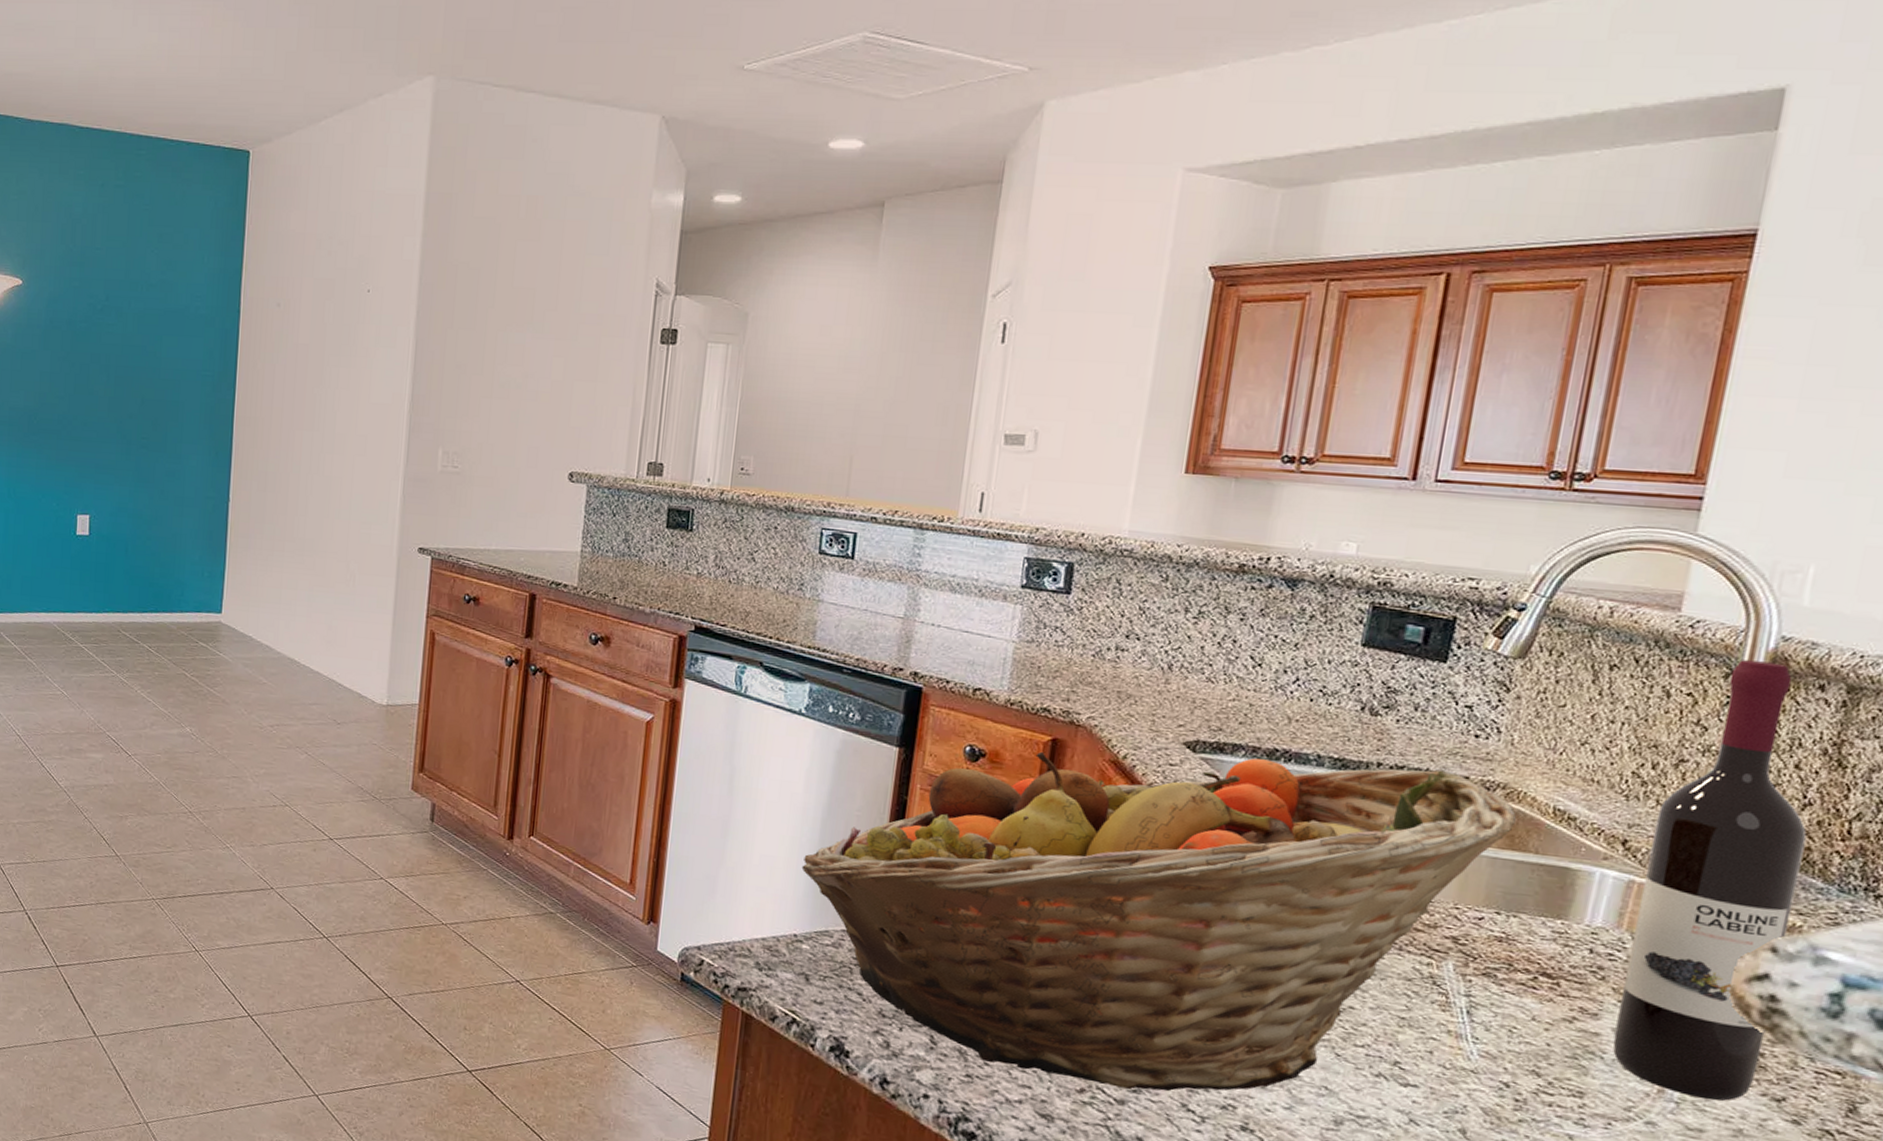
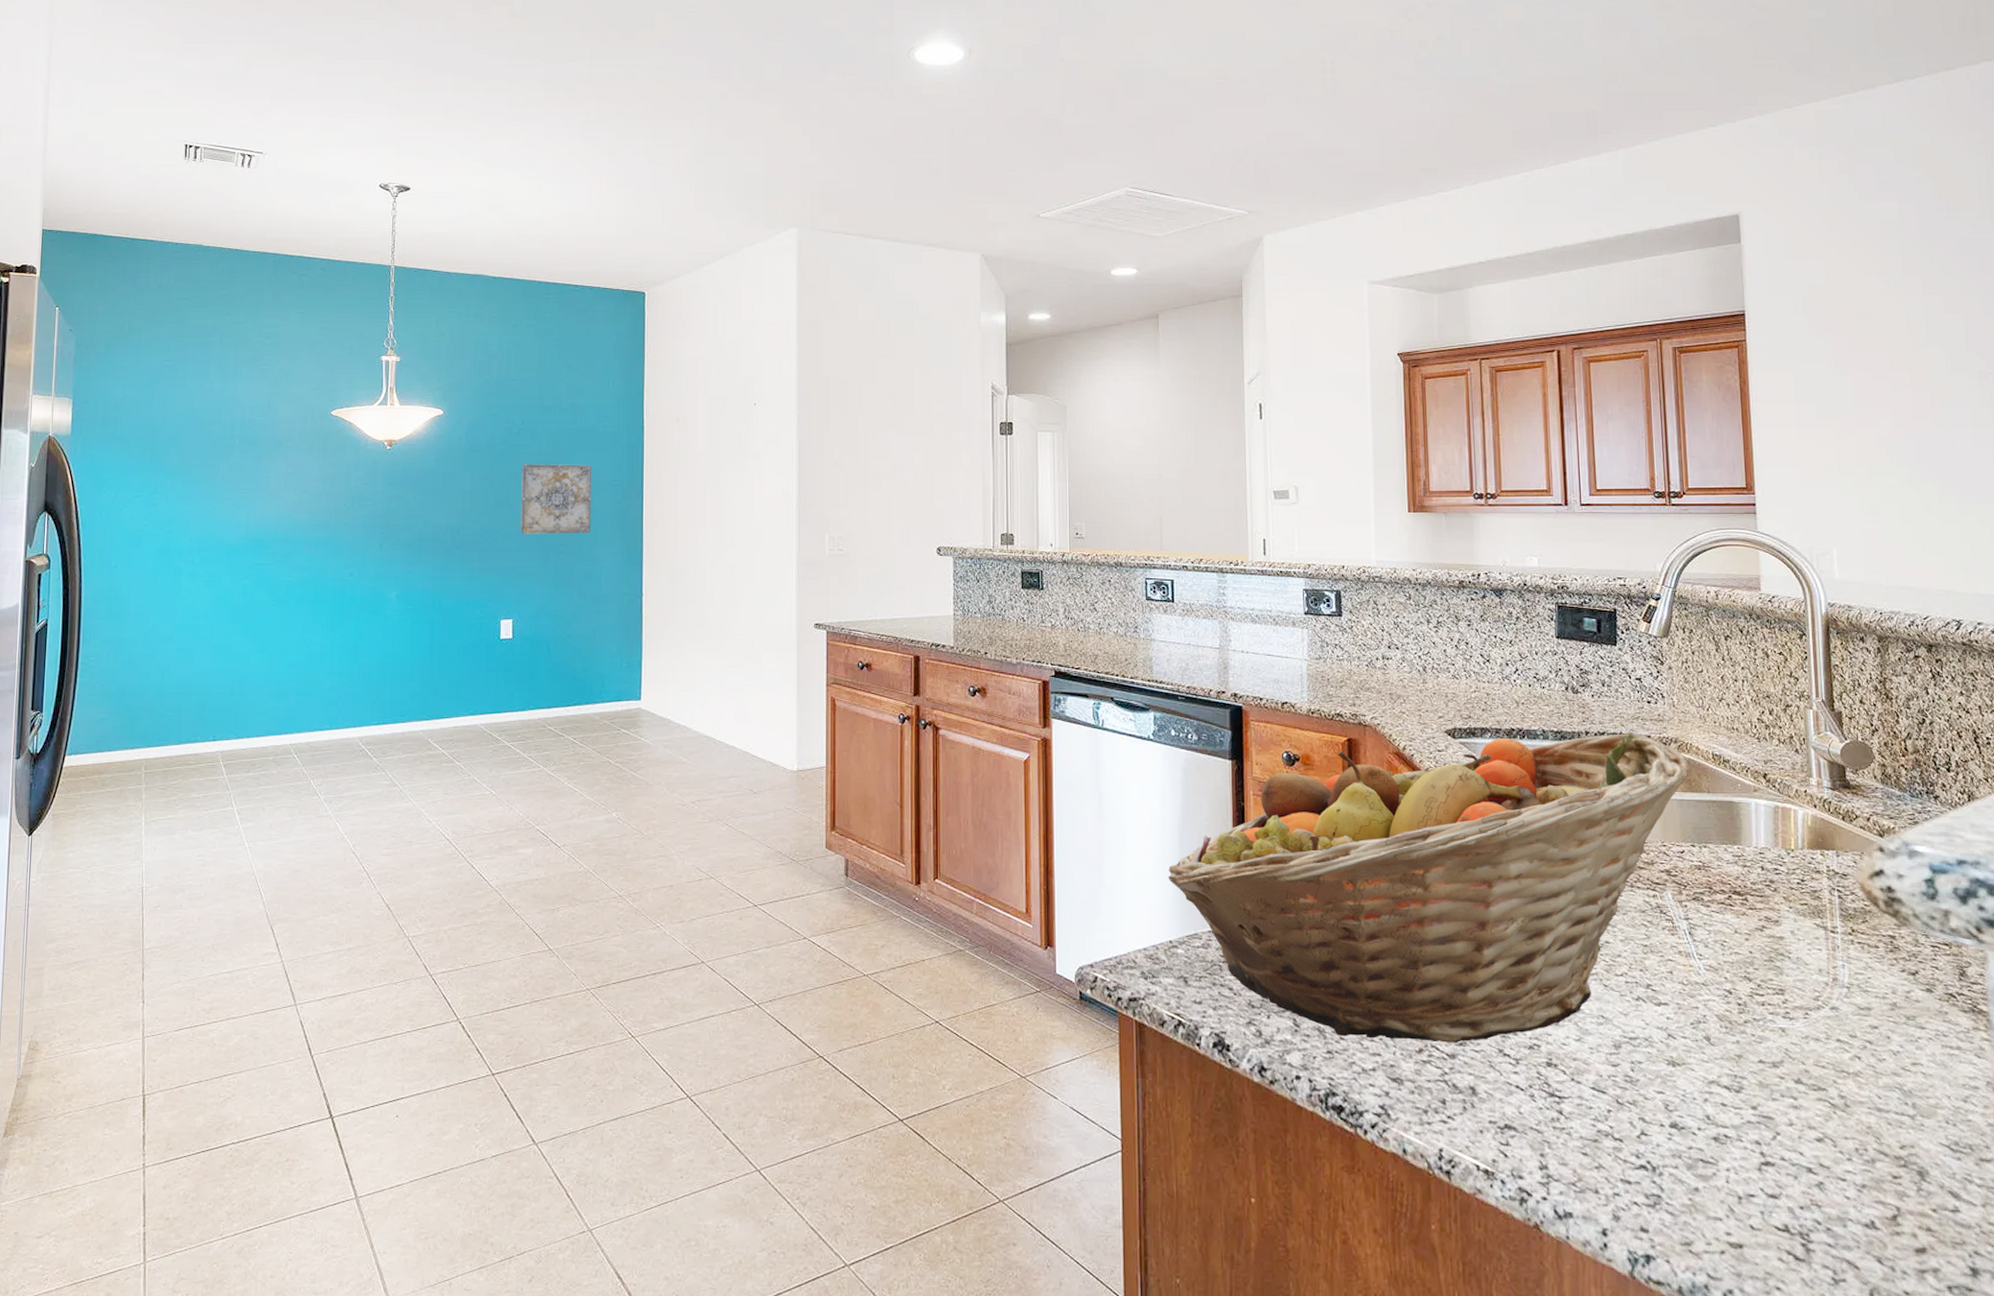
wall art: none [101,345,181,427] -> present [521,463,592,534]
wine bottle: present [1612,660,1807,1101] -> none [1781,623,1894,982]

